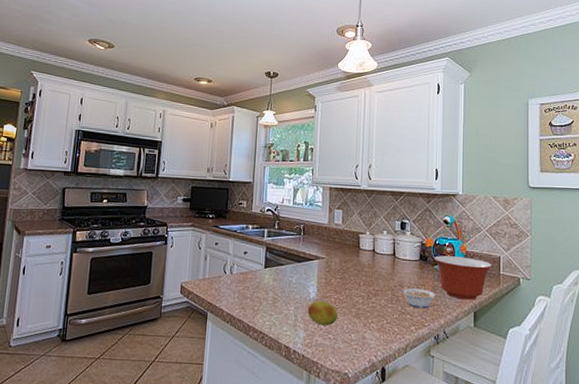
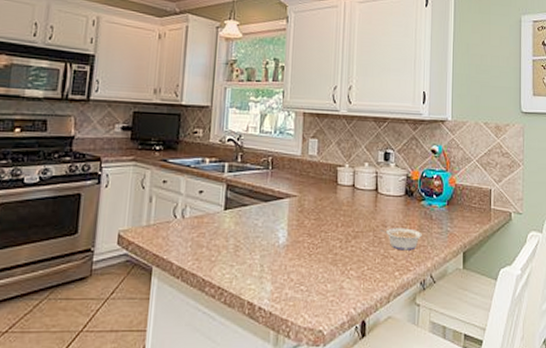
fruit: present [307,300,338,326] -> none [275,246,311,276]
mixing bowl: present [434,255,492,300] -> none [420,190,482,239]

